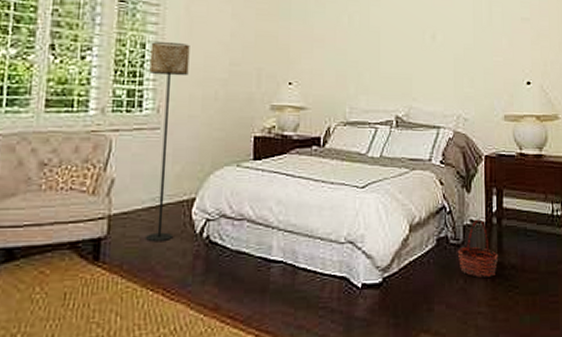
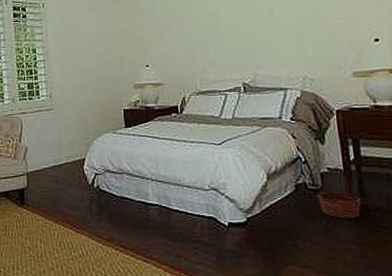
floor lamp: present [146,42,190,242] -> none [39,45,72,191]

